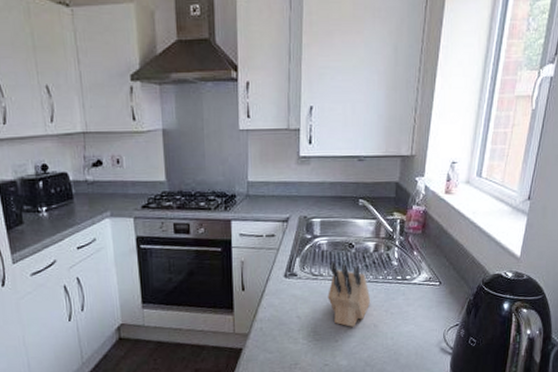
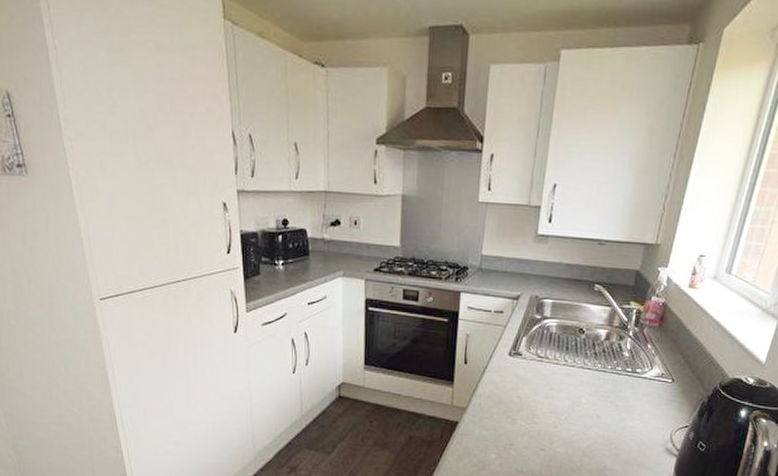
knife block: present [328,261,371,328] -> none [551,344,597,416]

